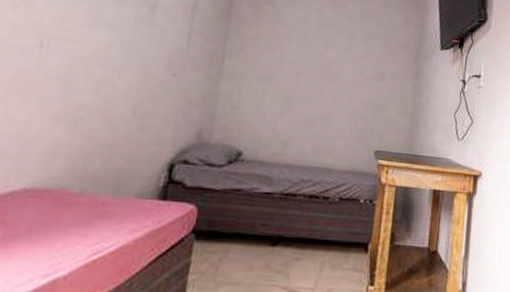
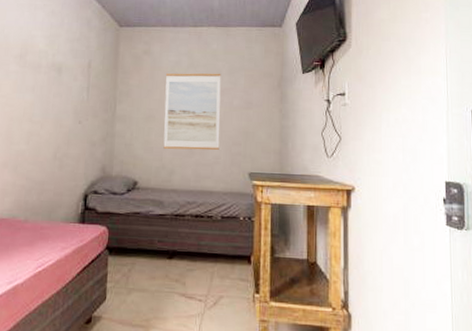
wall art: none [278,30,355,123] -> present [163,73,221,151]

